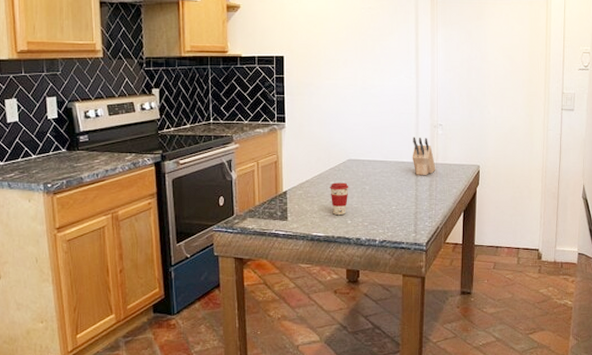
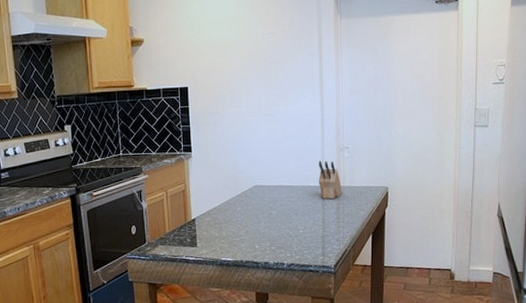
coffee cup: present [330,182,349,216] -> none [237,208,256,241]

